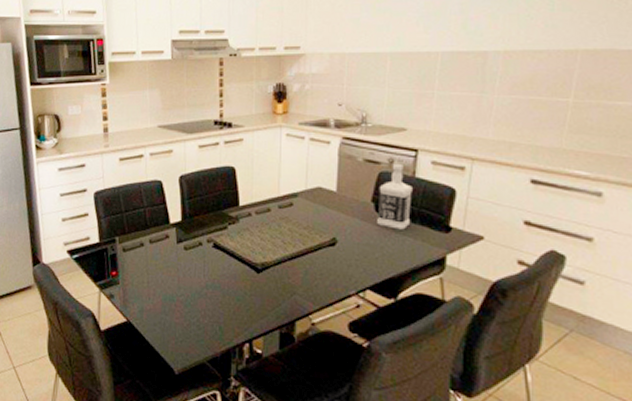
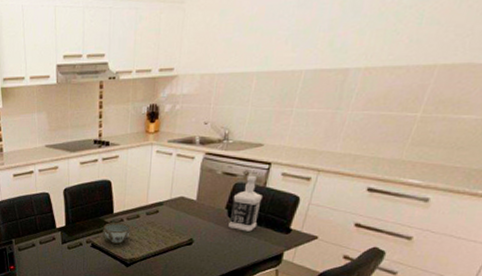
bowl: none [227,216,262,244] -> present [103,222,132,244]

